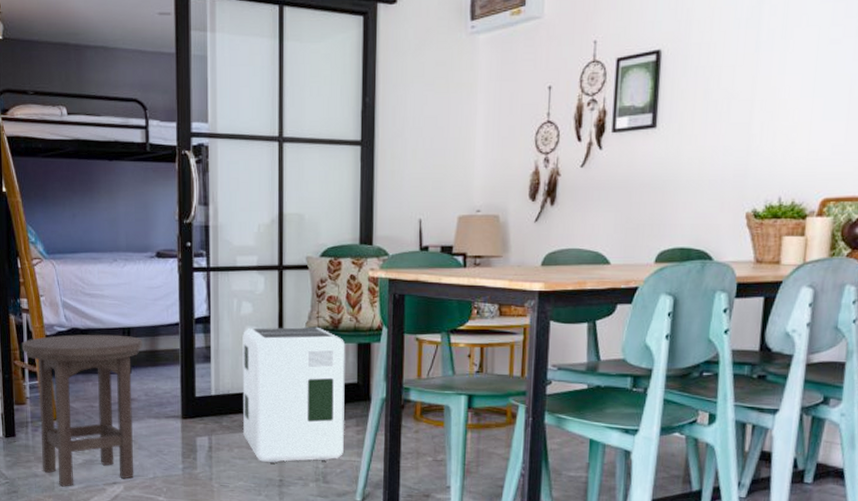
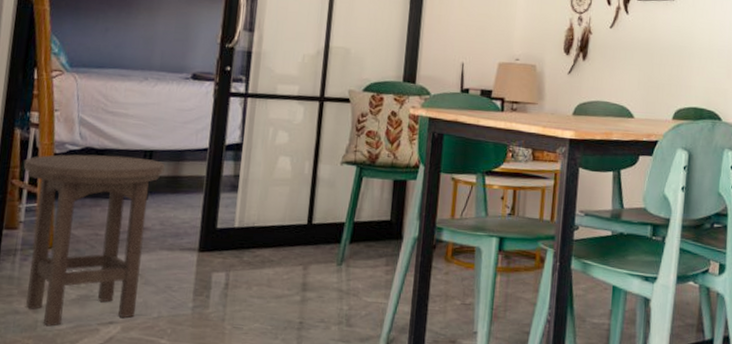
air purifier: present [242,327,346,463] -> none [265,158,381,304]

